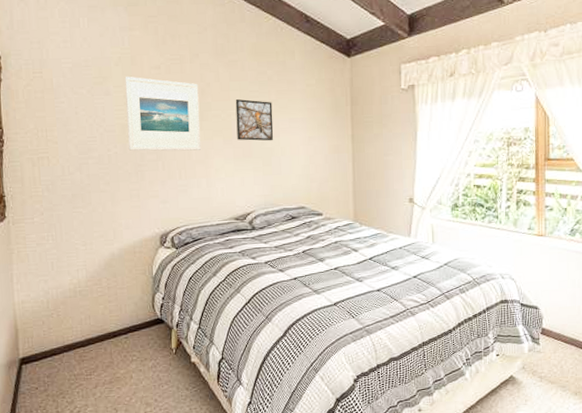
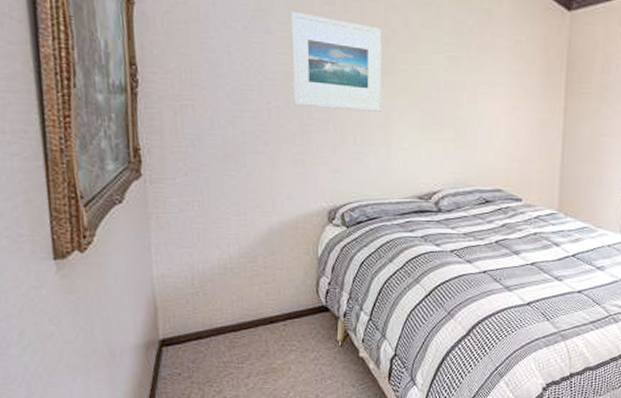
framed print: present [235,99,274,141] -> none [426,53,471,108]

